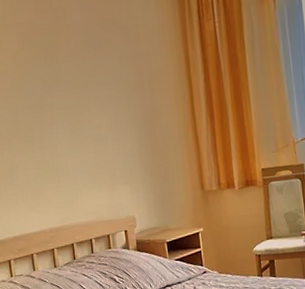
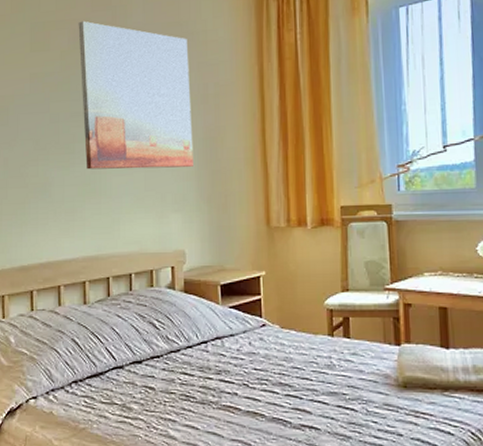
wall art: none [25,23,136,154] -> present [78,21,193,170]

